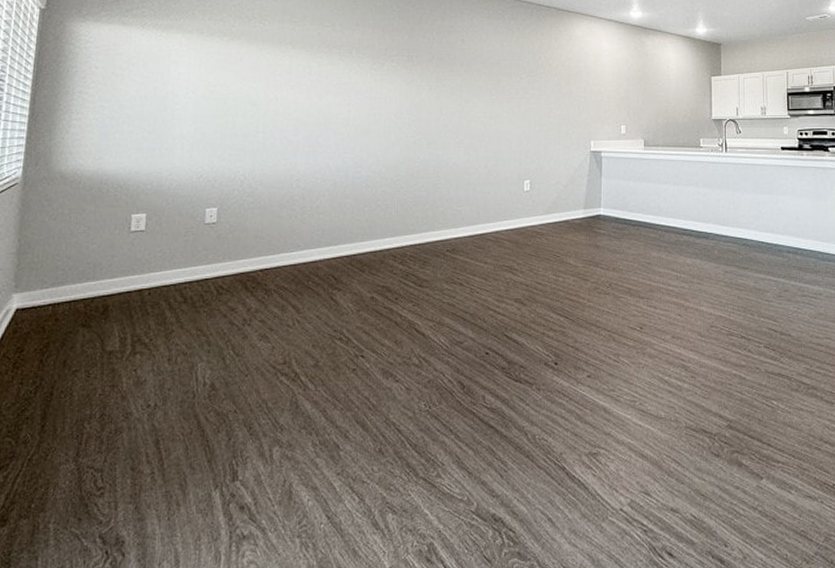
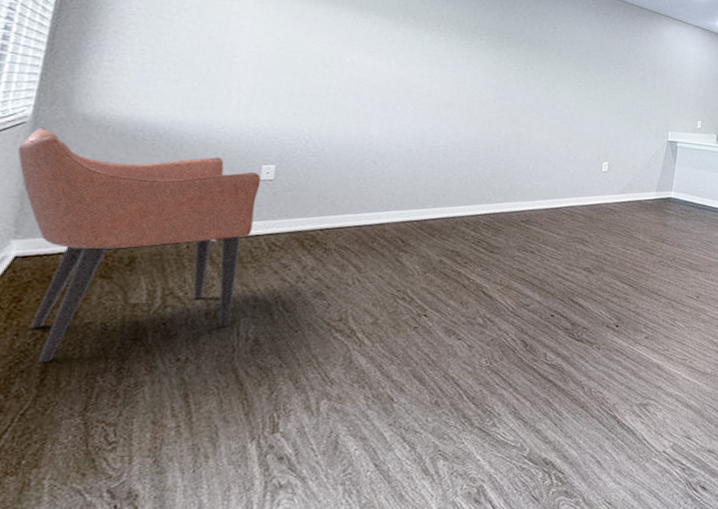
armchair: none [13,187,206,410] -> present [17,127,261,363]

